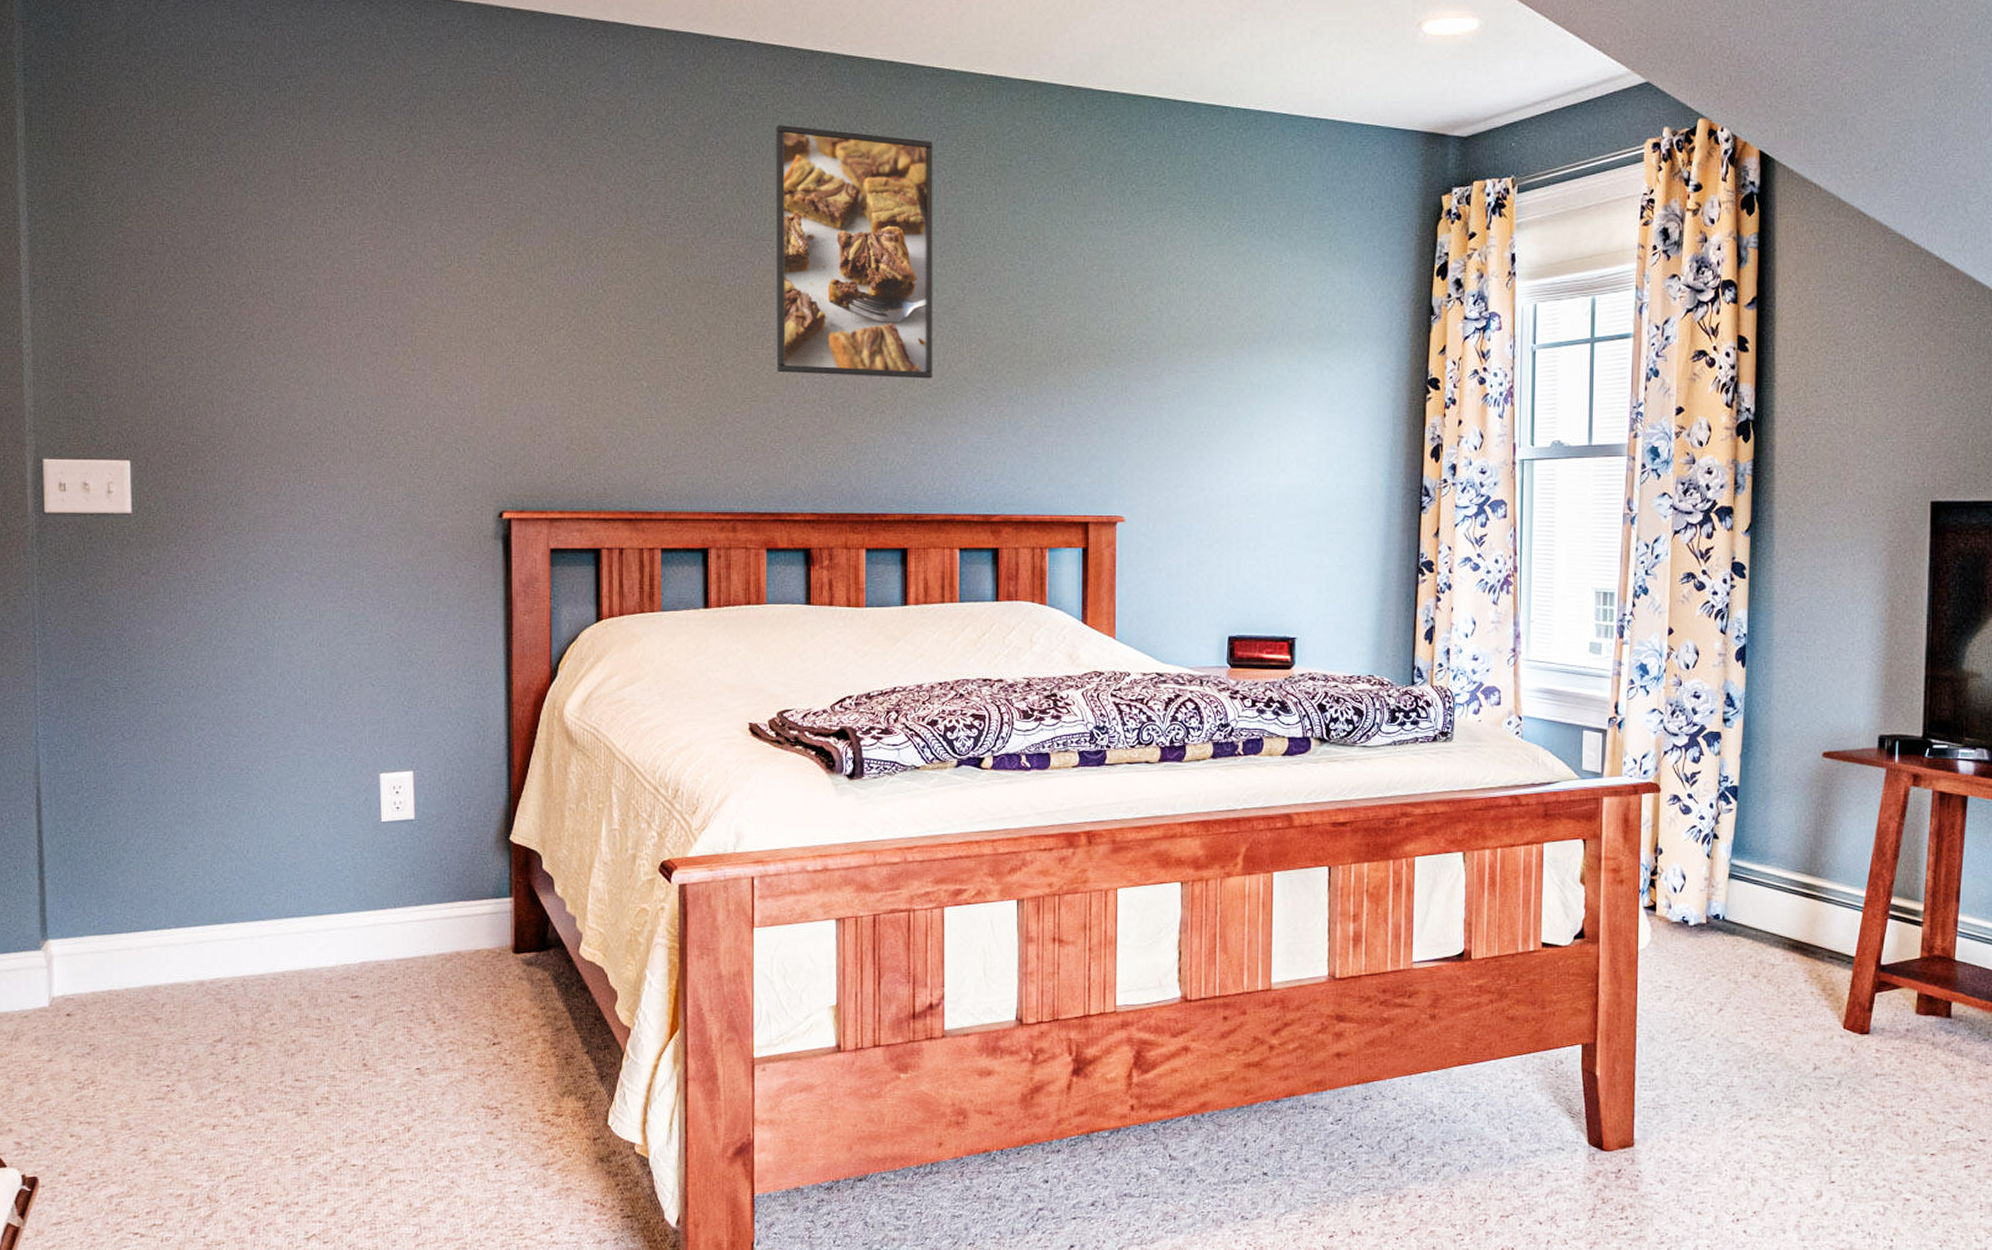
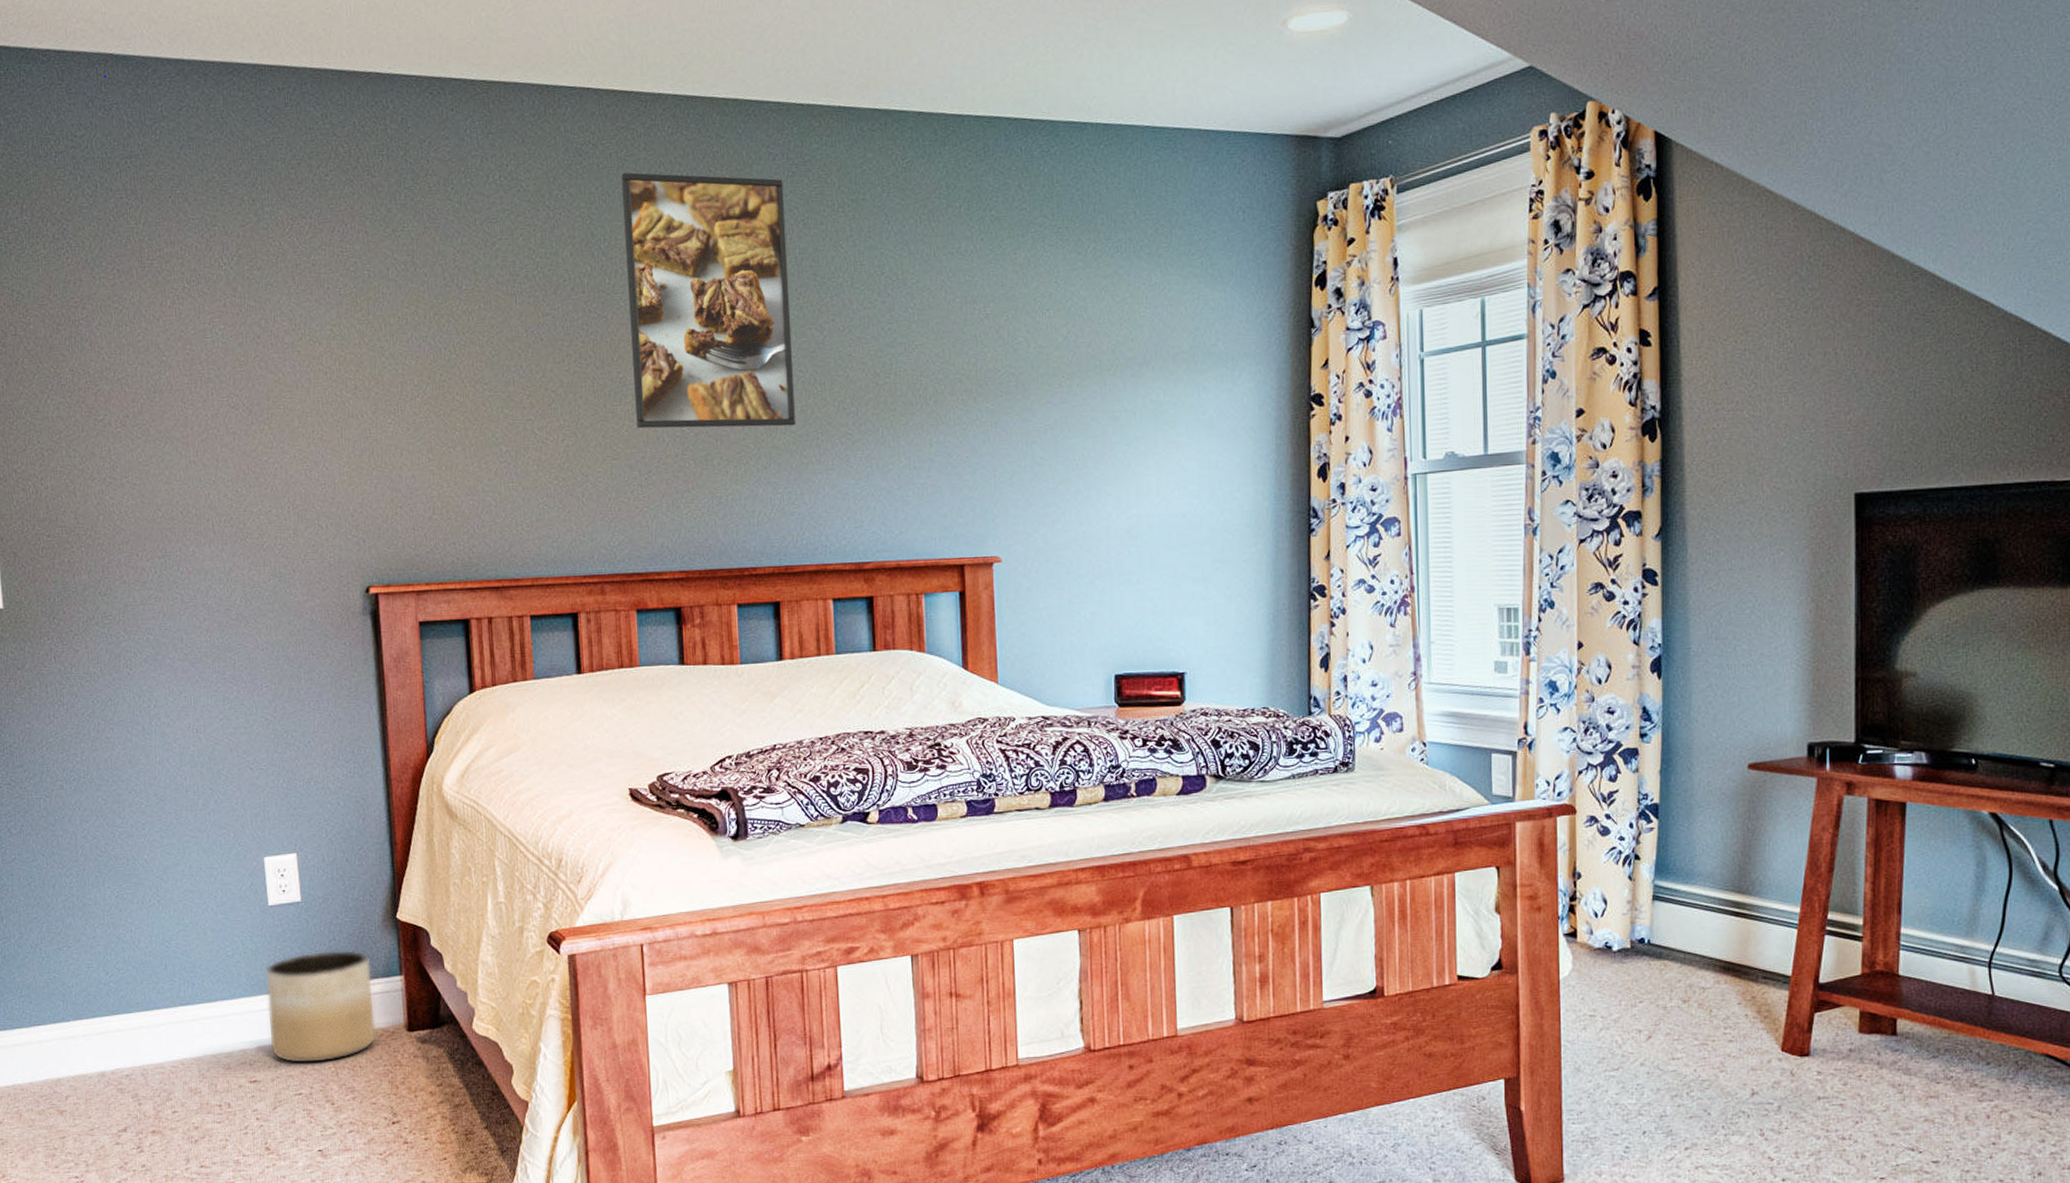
planter: none [373,869,483,981] -> present [265,949,377,1064]

